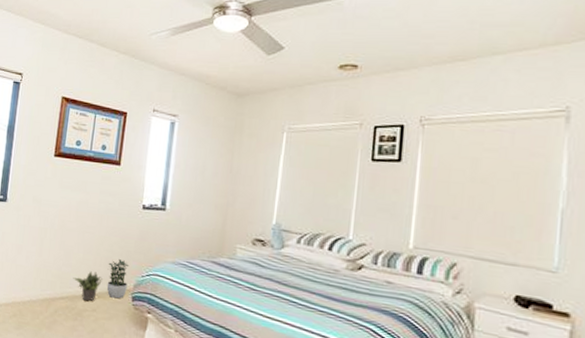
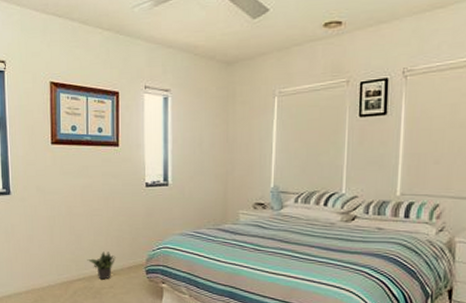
potted plant: present [106,258,129,299] -> none [119,236,140,274]

